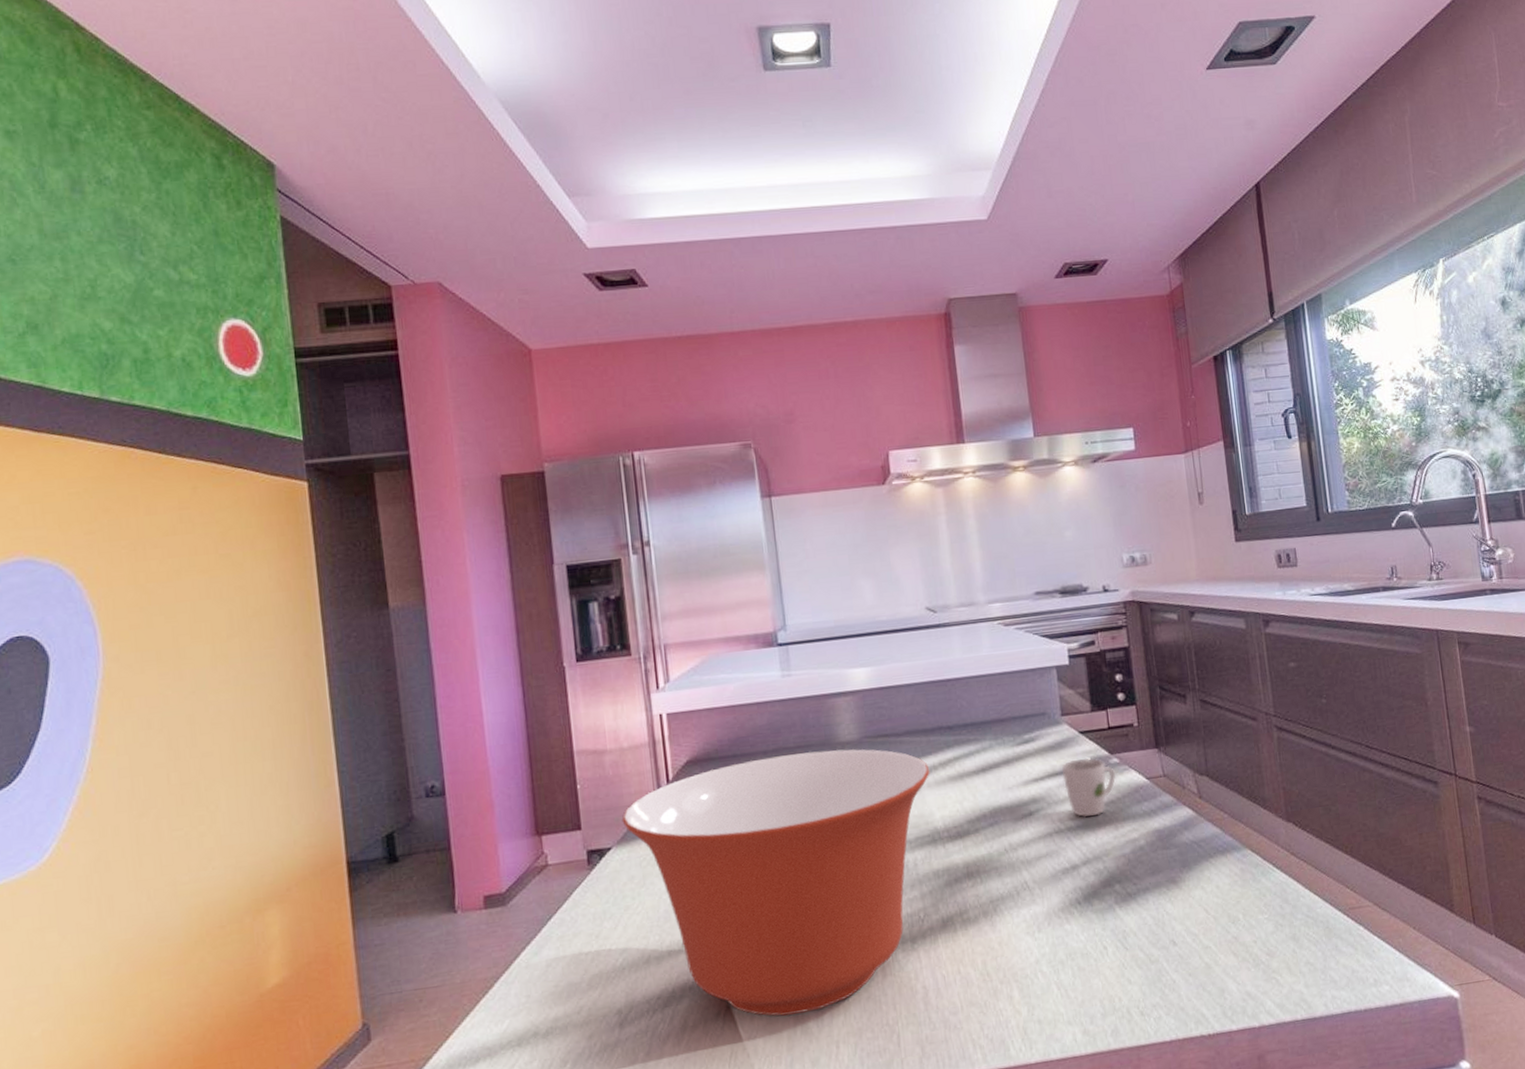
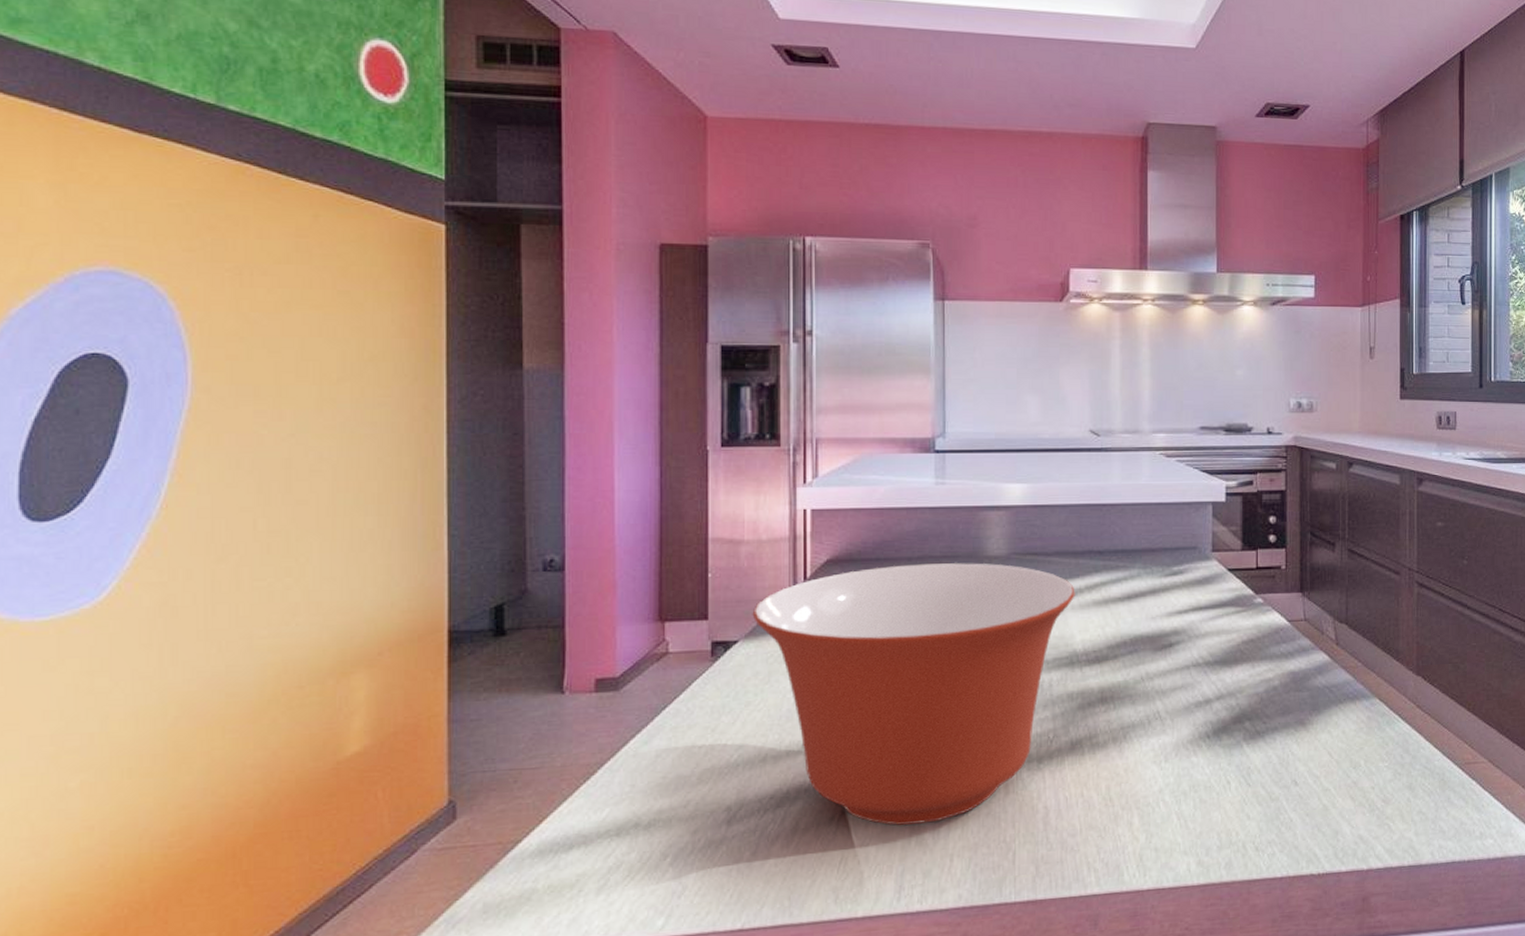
cup: present [1062,757,1117,818] -> none [1206,595,1259,654]

